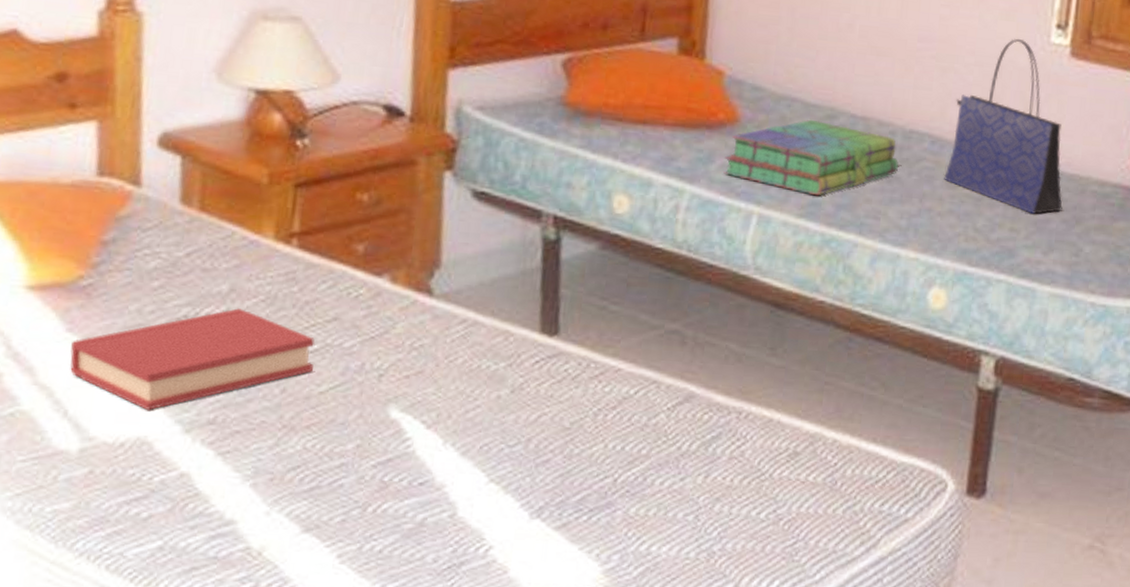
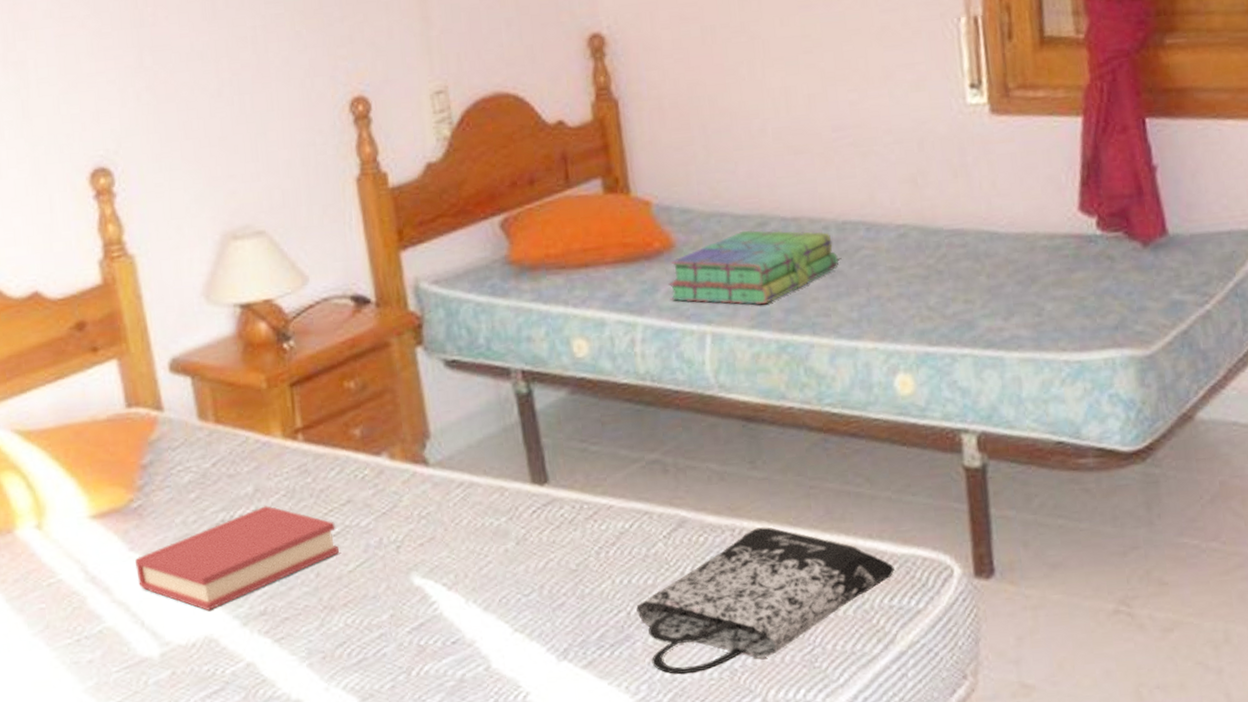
tote bag: none [624,414,891,550] -> present [636,527,895,675]
tote bag: present [944,38,1063,214] -> none [882,107,1015,282]

